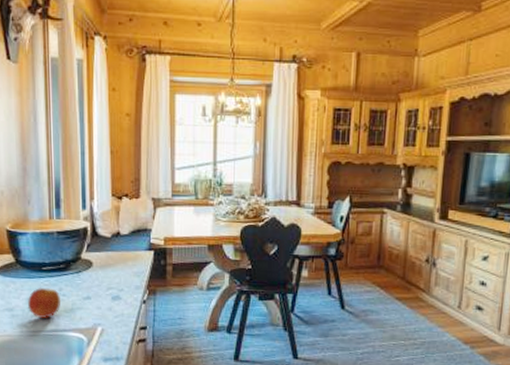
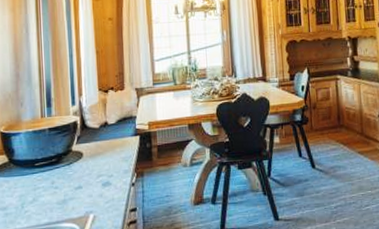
apple: present [28,287,61,318] -> none [21,182,54,213]

